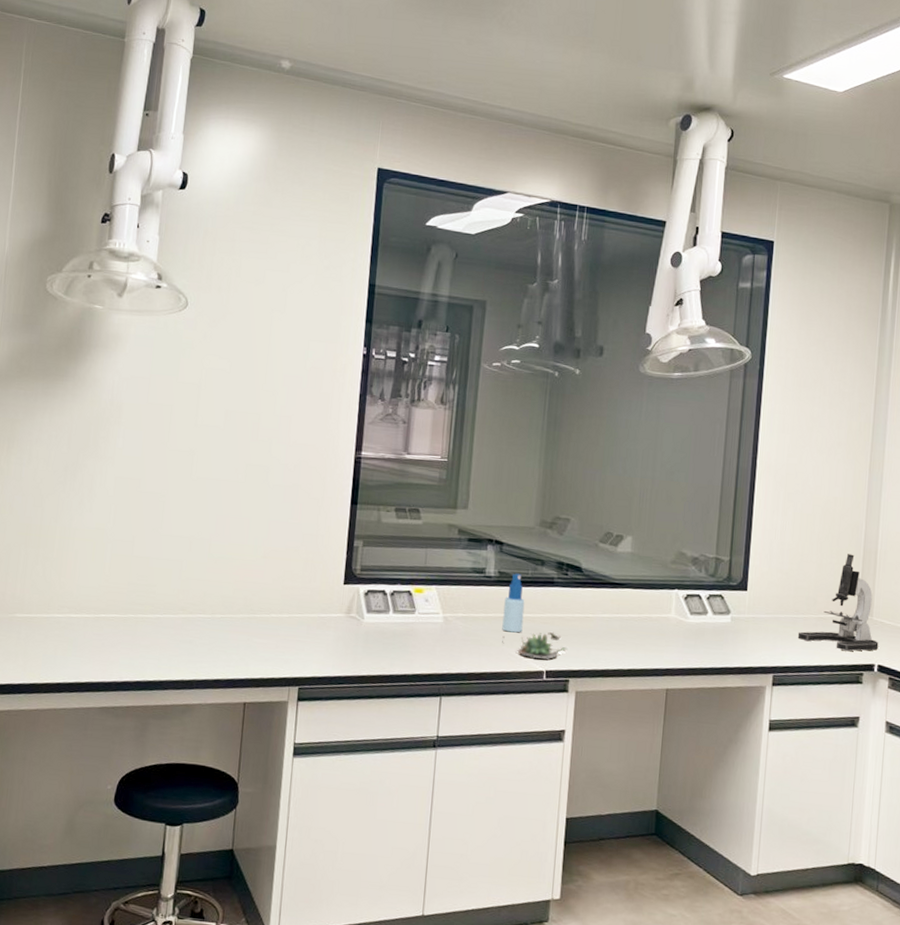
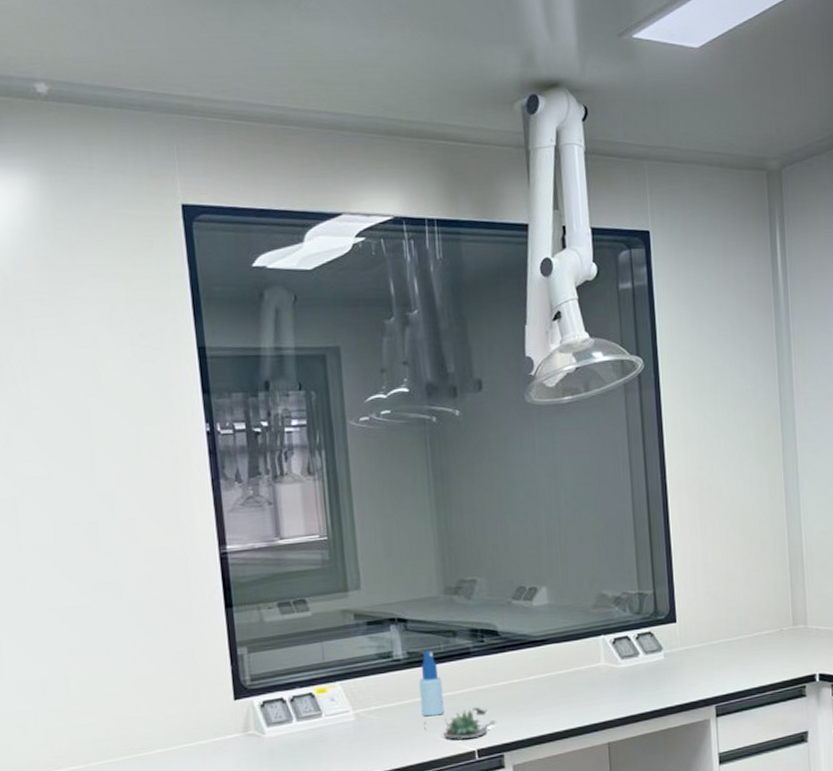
microscope: present [797,554,879,652] -> none [734,563,817,667]

